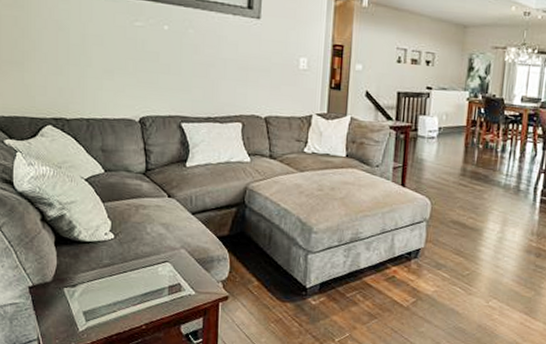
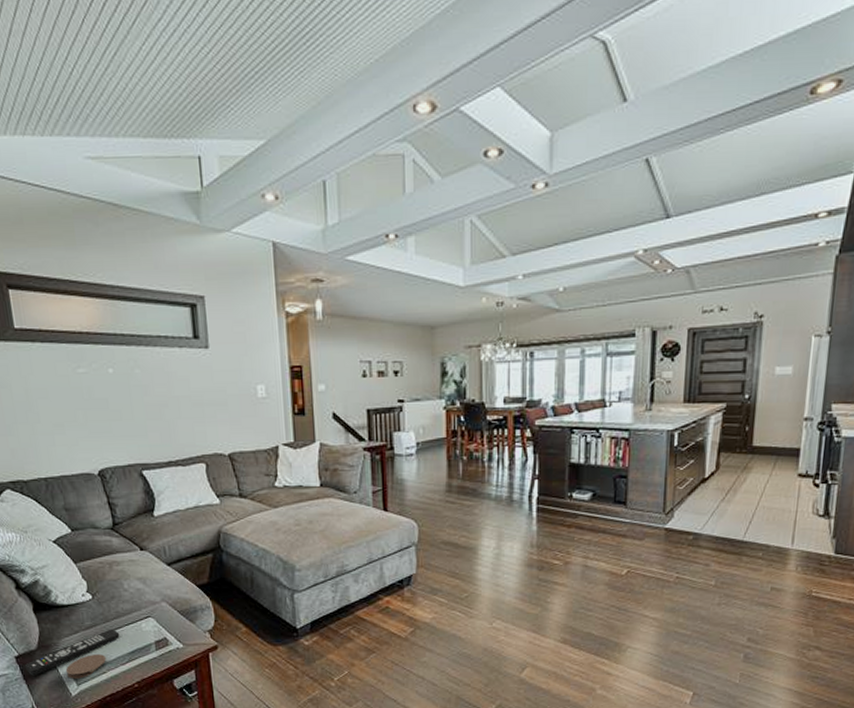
remote control: none [36,269,136,308] -> present [24,629,120,676]
coaster: none [76,292,119,315] -> present [65,654,107,679]

